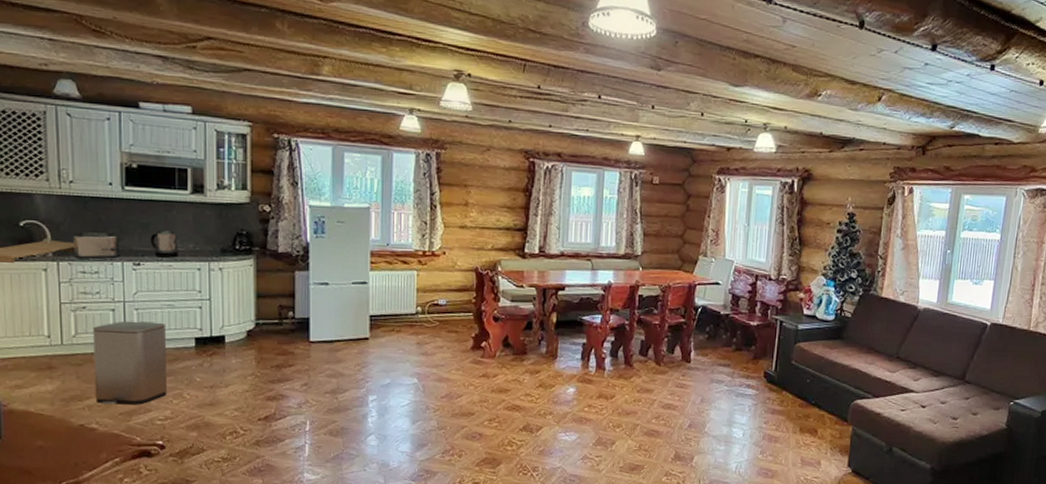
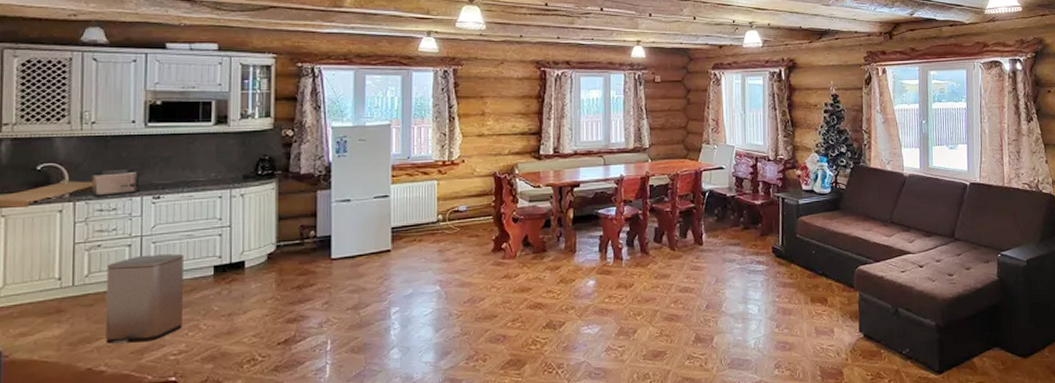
kettle: present [150,230,179,258] -> none [171,162,200,189]

